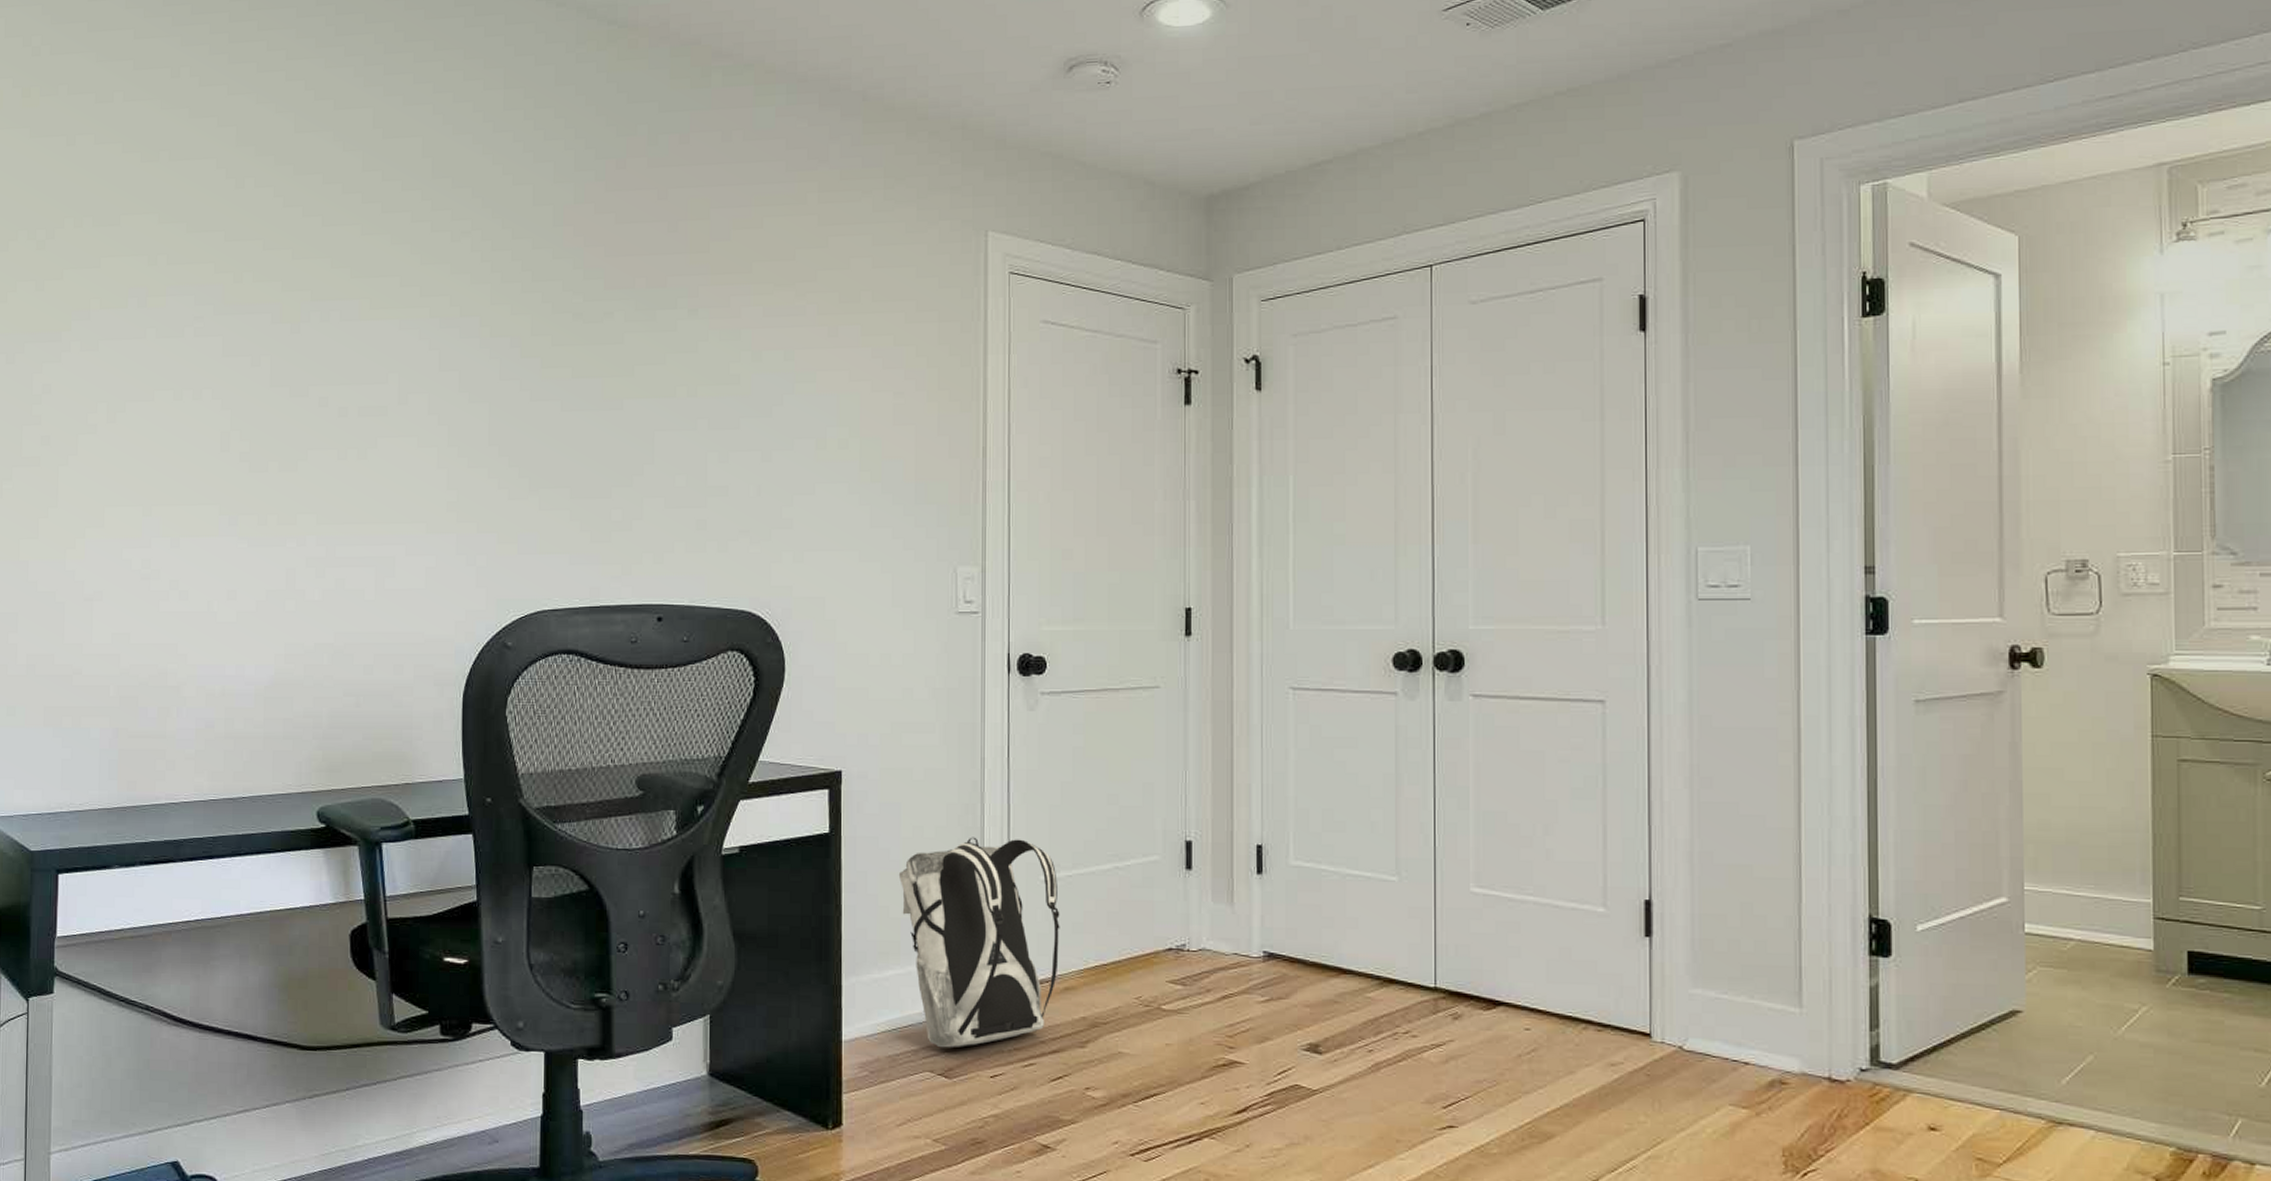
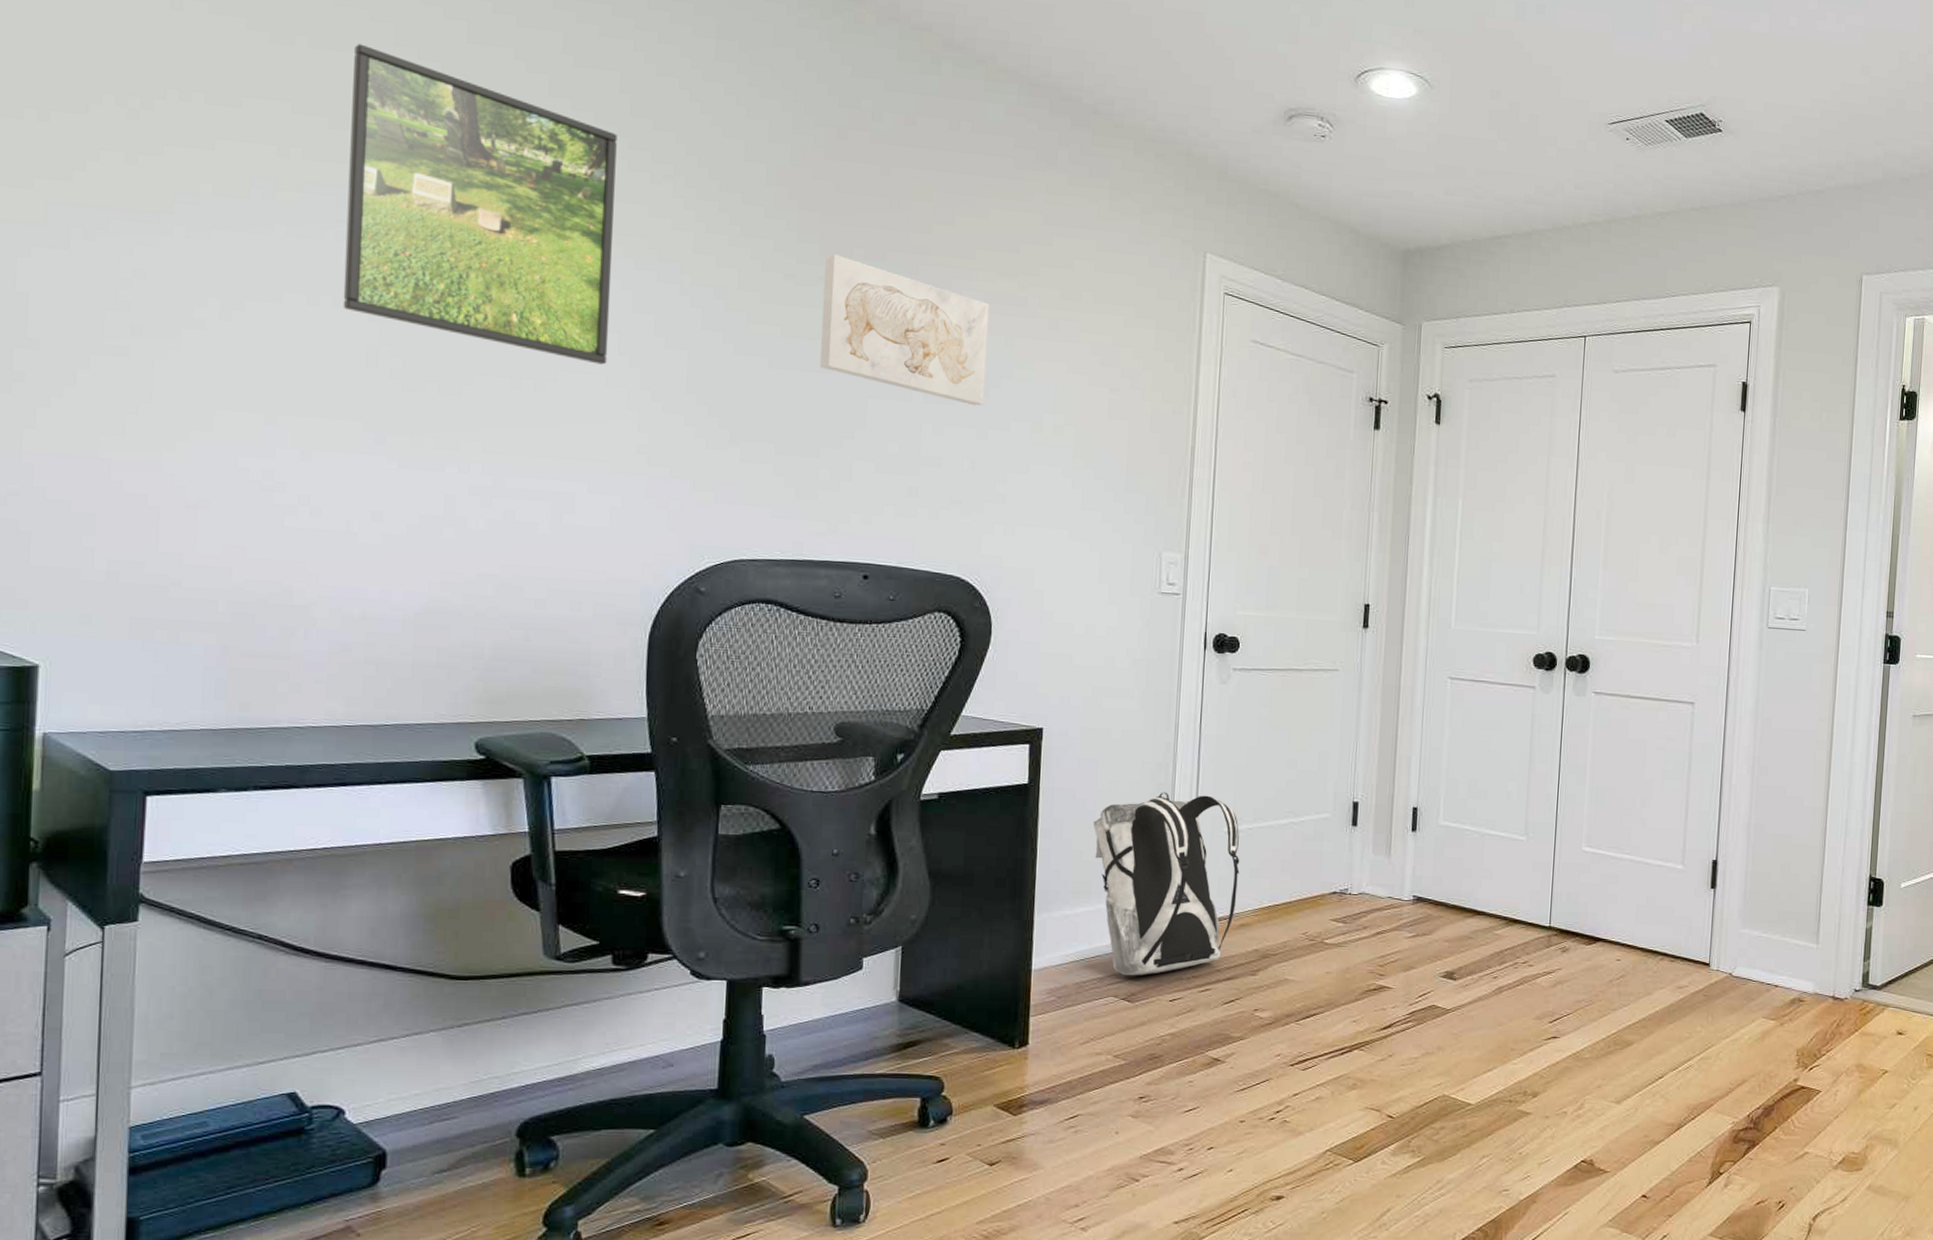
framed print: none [201,150,421,427] -> present [343,44,617,365]
wall art: none [609,287,768,428] -> present [820,254,989,406]

